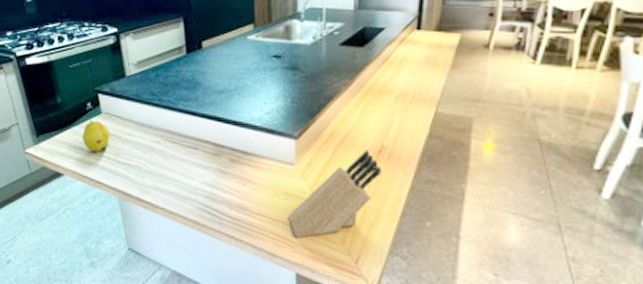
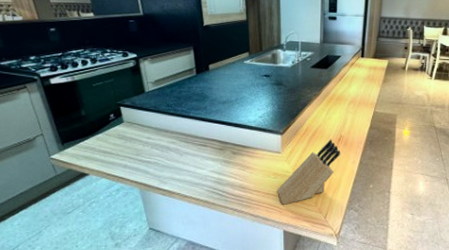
fruit: present [83,121,111,152] -> none [106,129,132,153]

